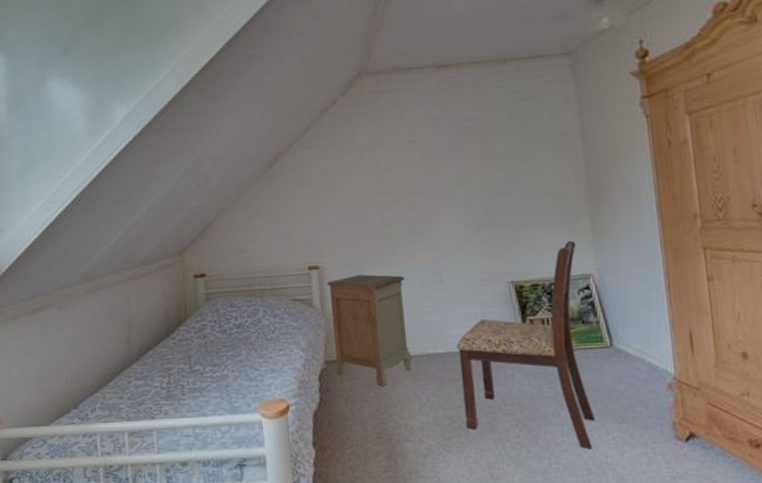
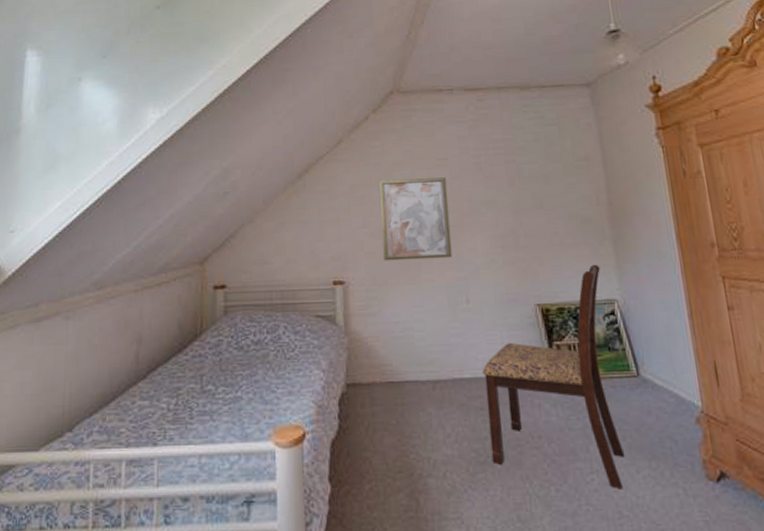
nightstand: present [327,274,411,386] -> none [352,291,436,413]
wall art: none [350,160,426,245] -> present [380,177,453,261]

